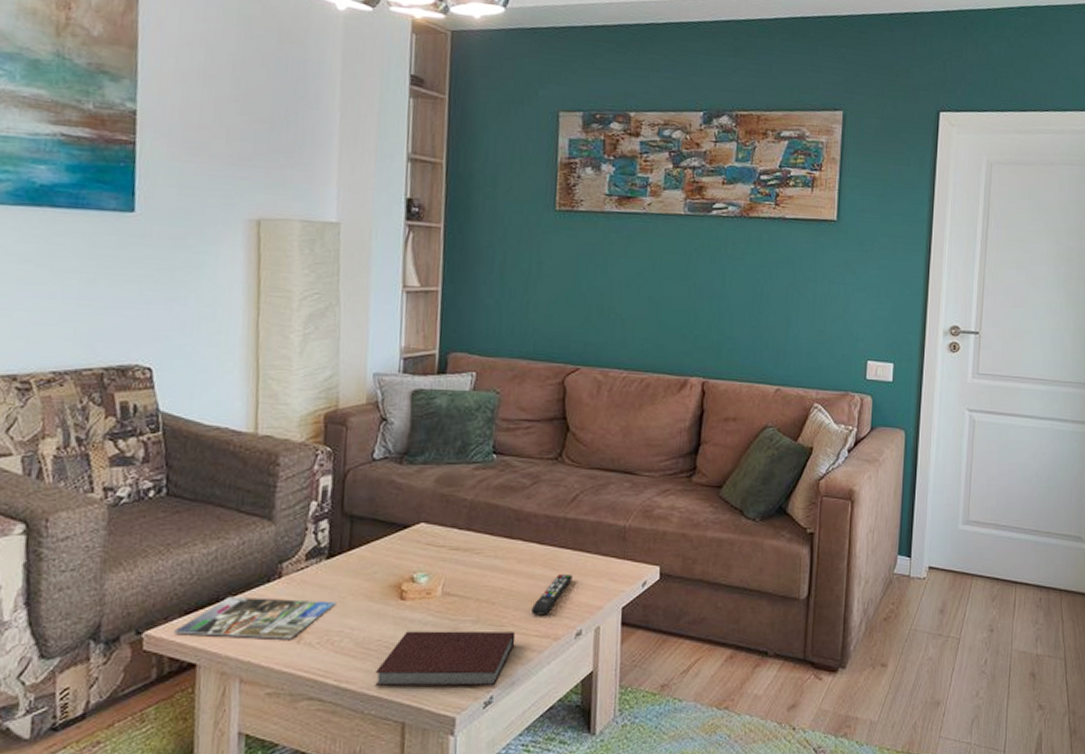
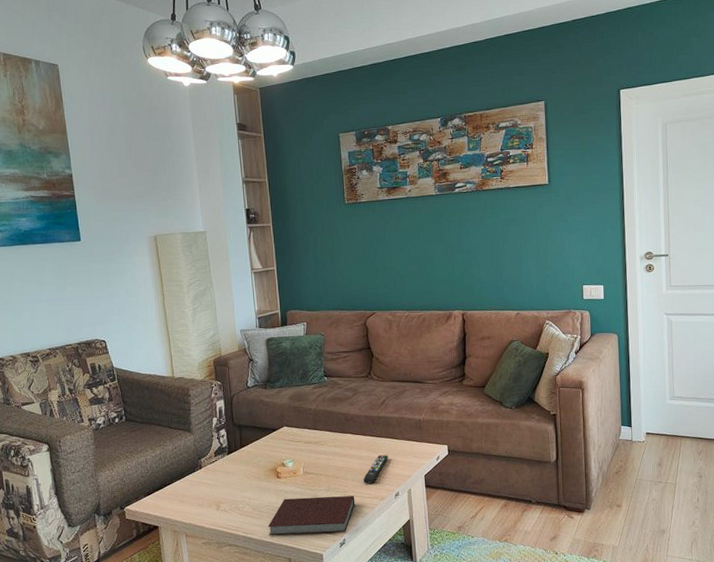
magazine: present [172,596,337,639] -> none [141,482,238,508]

